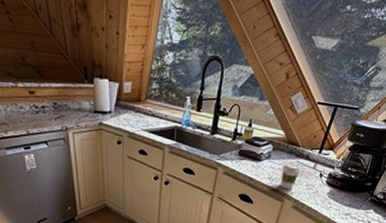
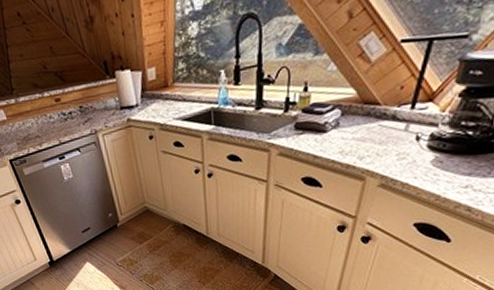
coffee cup: present [280,162,301,190] -> none [357,127,386,164]

